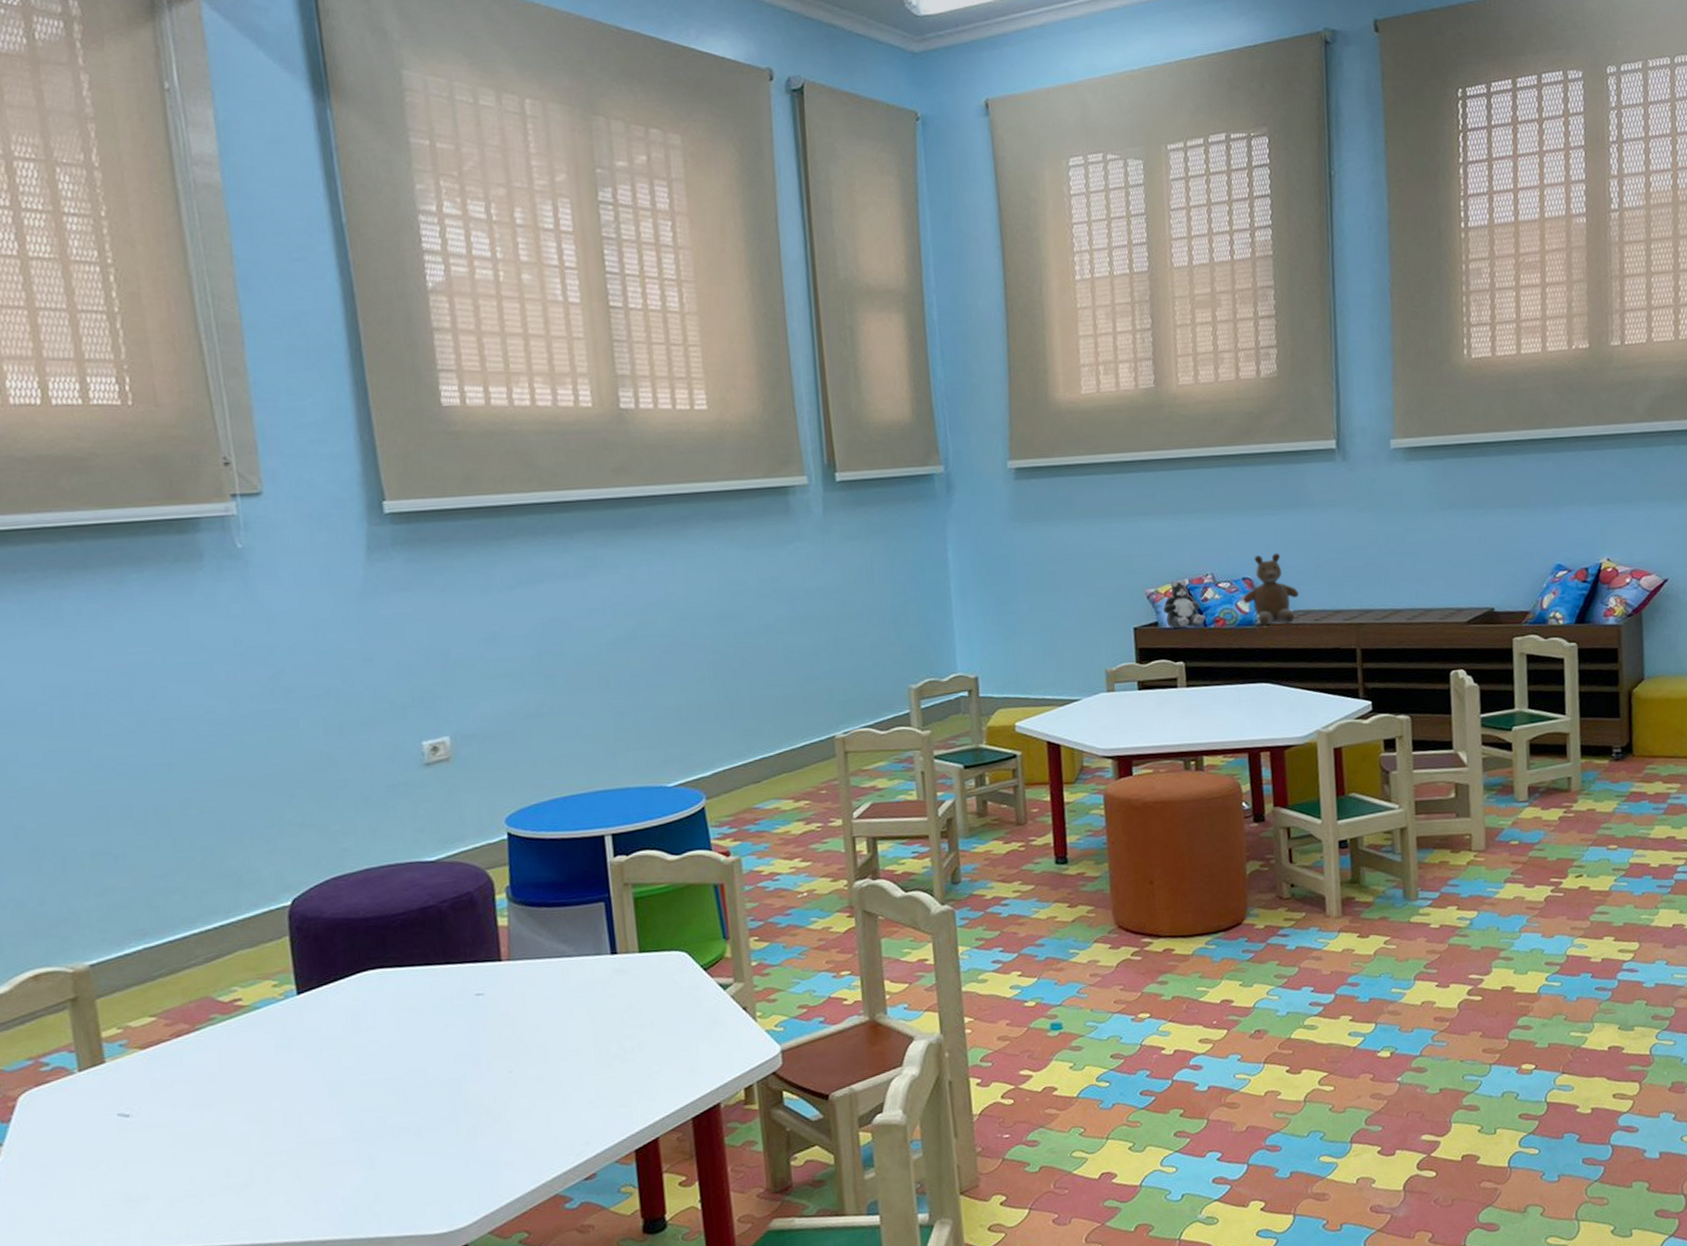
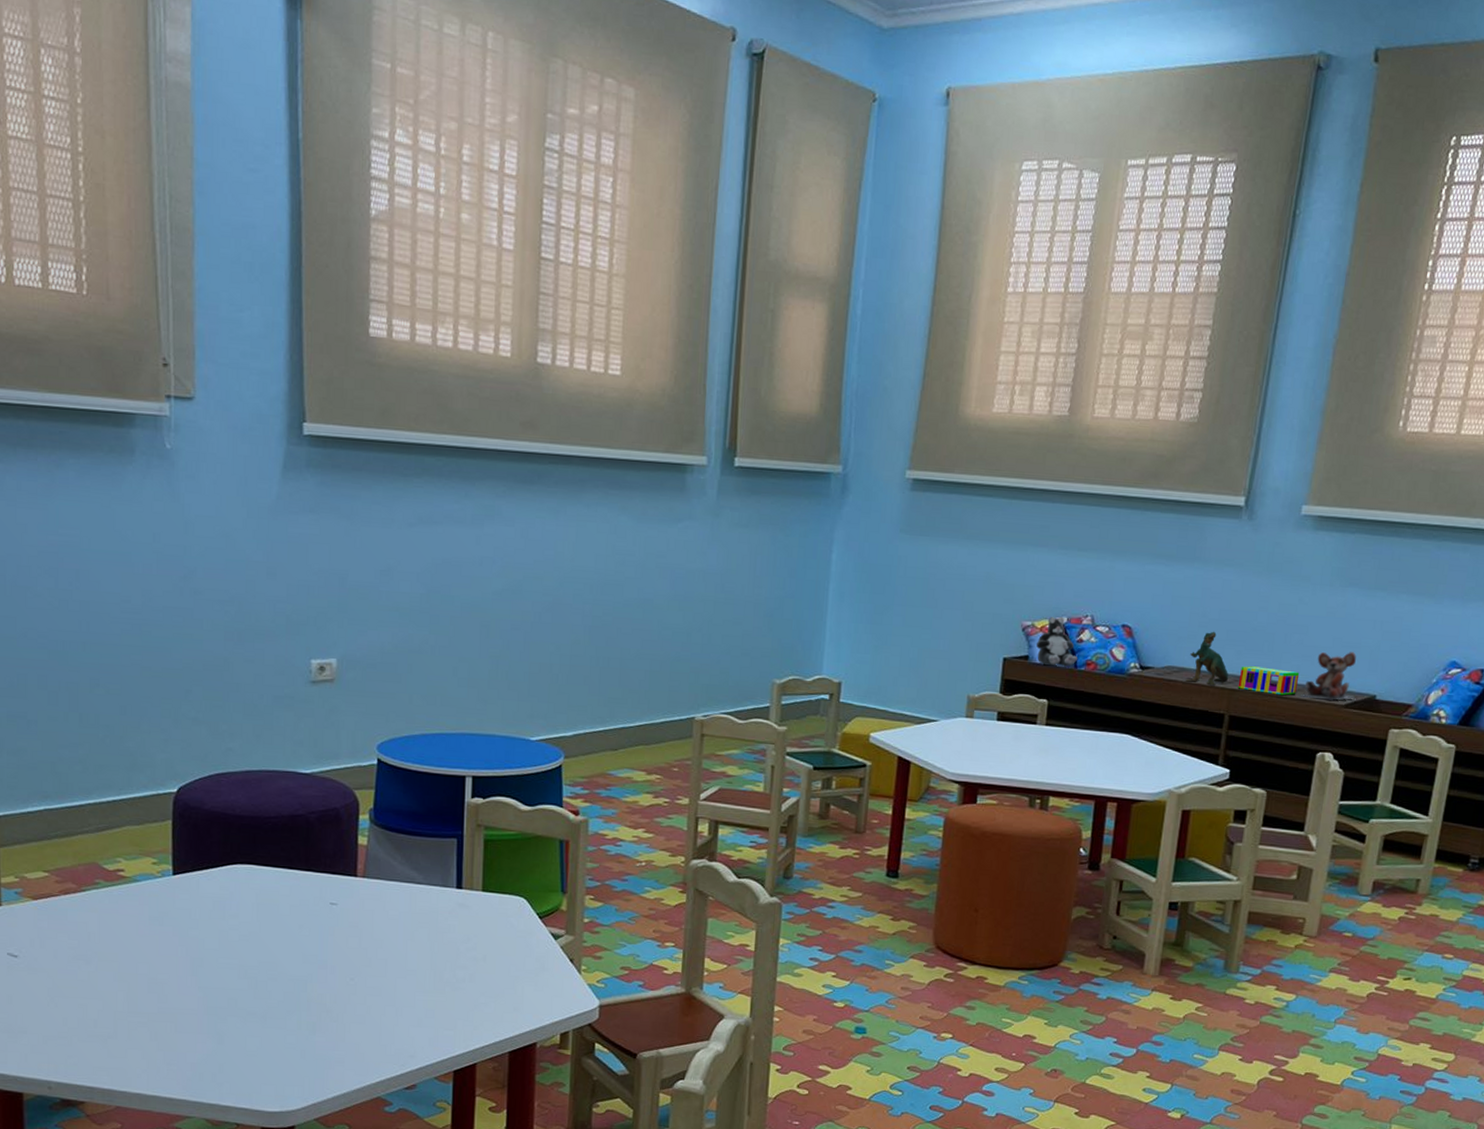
teddy bear: present [1243,553,1299,626] -> none [1118,604,1177,678]
toy dinosaur: none [1312,570,1354,624] -> present [1185,631,1229,686]
toy box: none [1363,597,1420,624] -> present [1237,666,1300,697]
stuffed animal: none [1424,570,1477,620] -> present [1301,652,1357,700]

